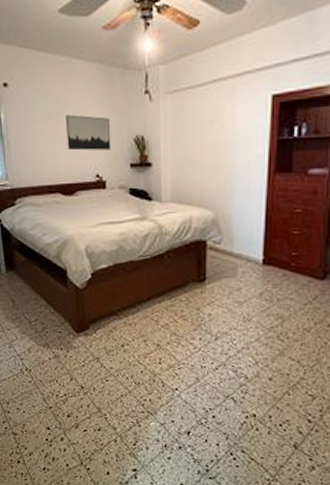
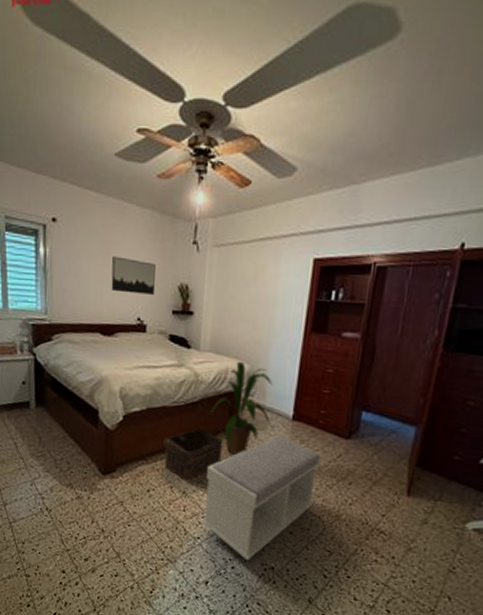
basket: none [133,280,193,334] -> present [163,428,223,481]
house plant: none [176,210,244,305] -> present [209,362,274,456]
bench: none [178,281,296,410] -> present [202,435,321,561]

